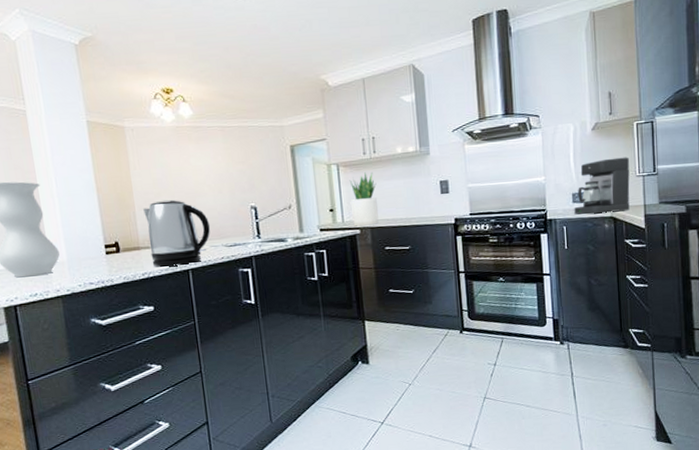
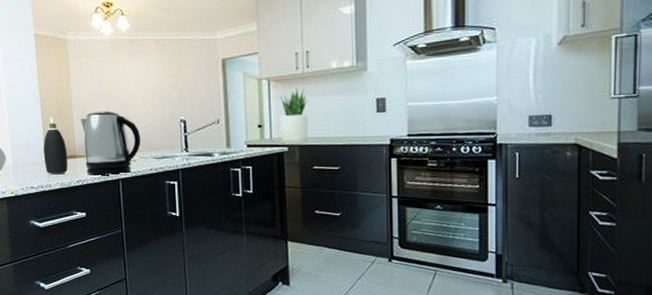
soap dispenser: none [102,207,132,269] -> present [43,116,68,175]
coffee maker: present [574,157,630,215] -> none [530,75,602,141]

